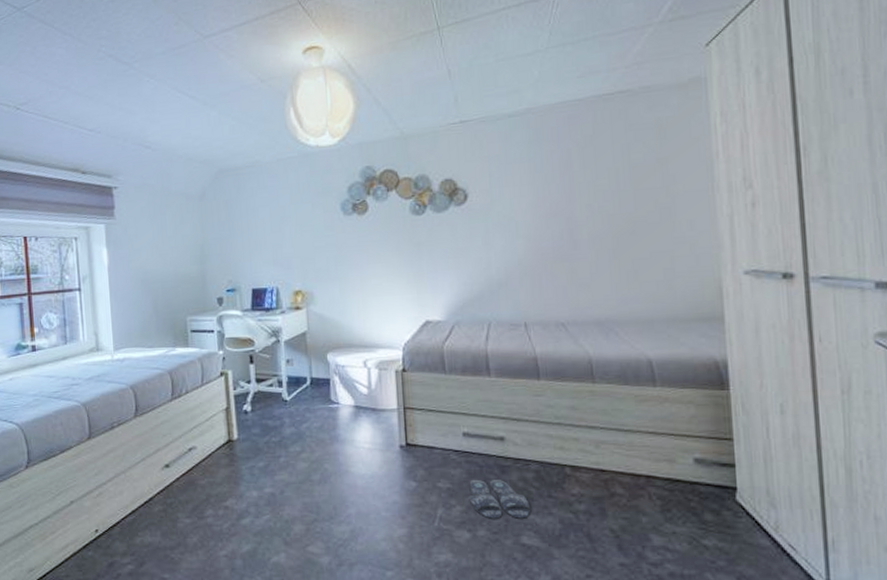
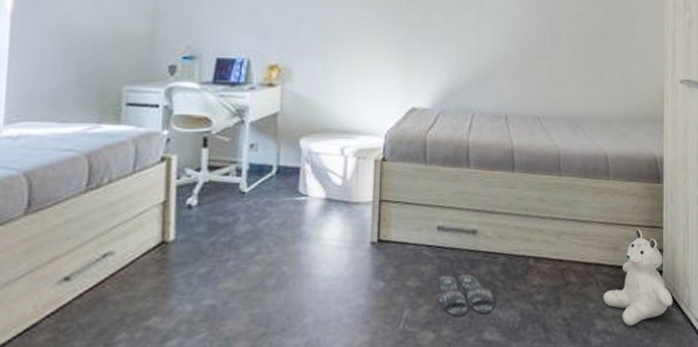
stuffed animal: none [659,439,754,545] -> present [603,228,673,326]

